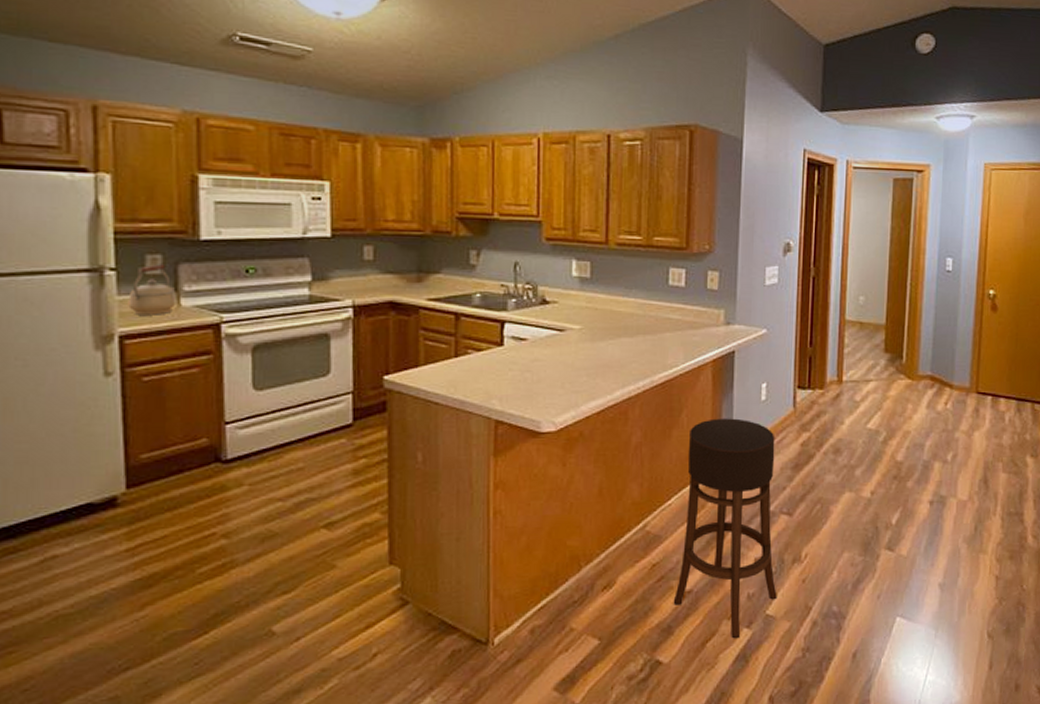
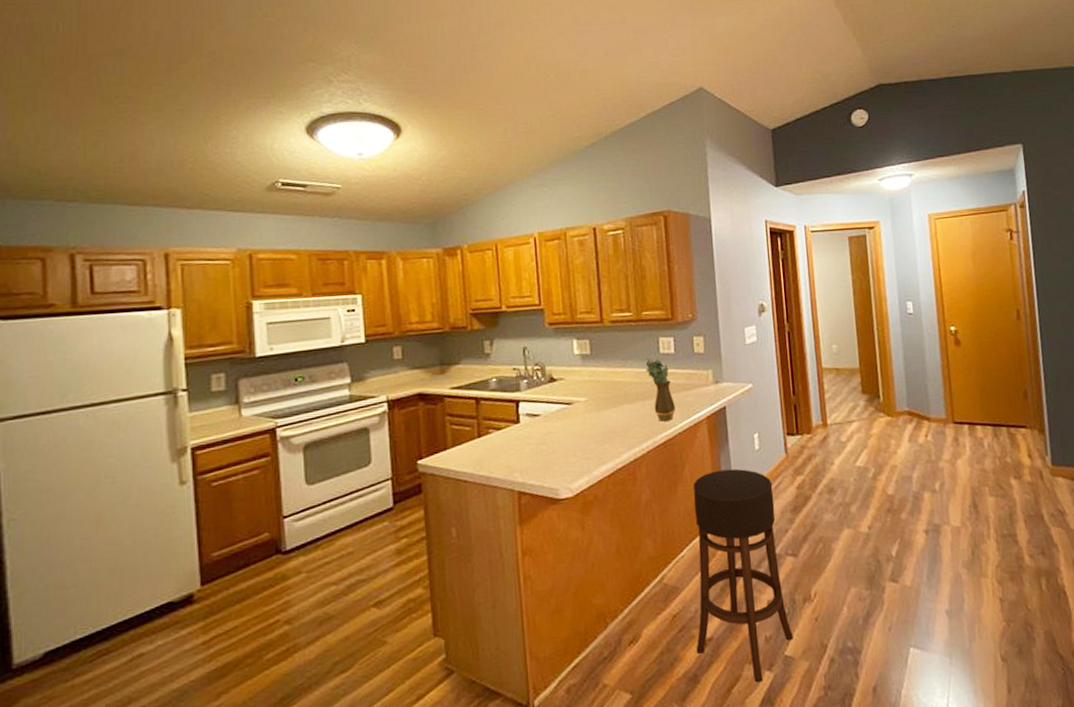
kettle: present [128,264,176,315] -> none [198,381,238,428]
vase: none [651,289,679,360] -> present [646,358,676,422]

